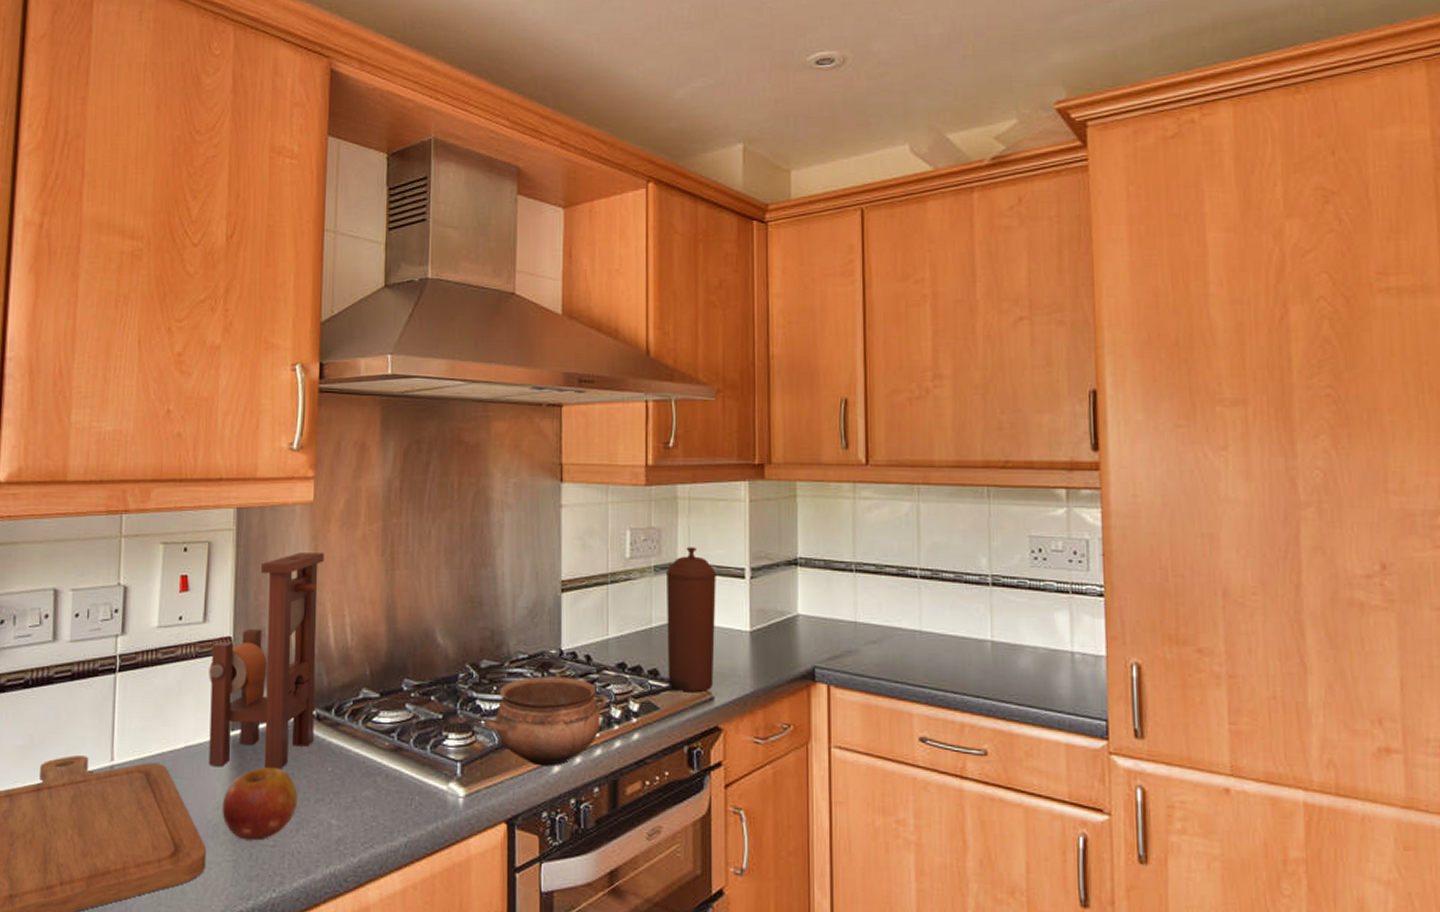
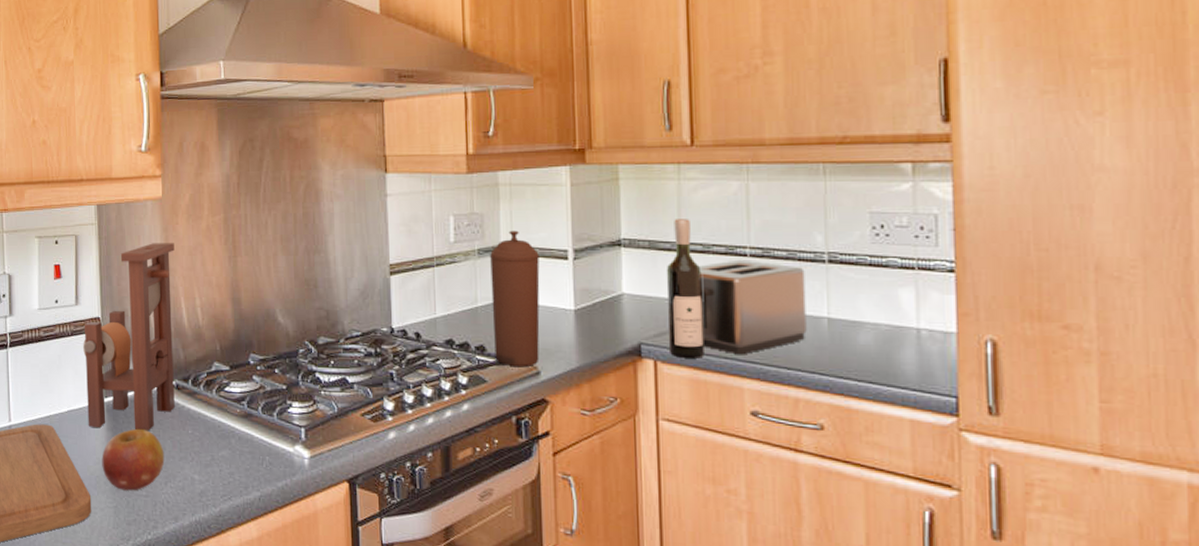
cooking pot: present [484,676,607,767] -> none [324,352,437,433]
bottle: none [840,538,876,683] -> present [666,219,704,358]
toaster: none [873,581,972,679] -> present [700,259,807,355]

